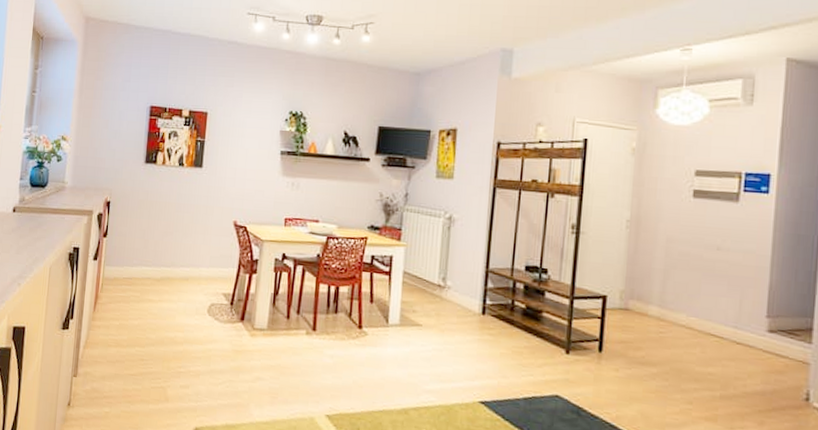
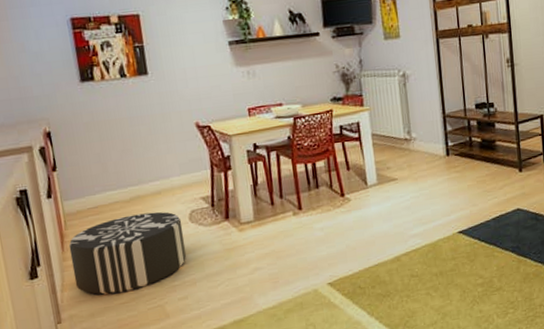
pouf: none [96,293,201,365] -> present [68,211,187,295]

